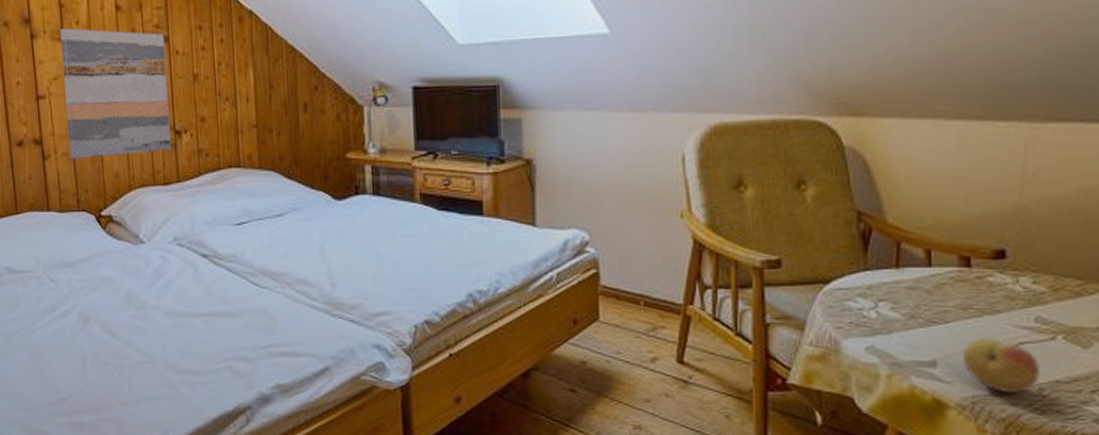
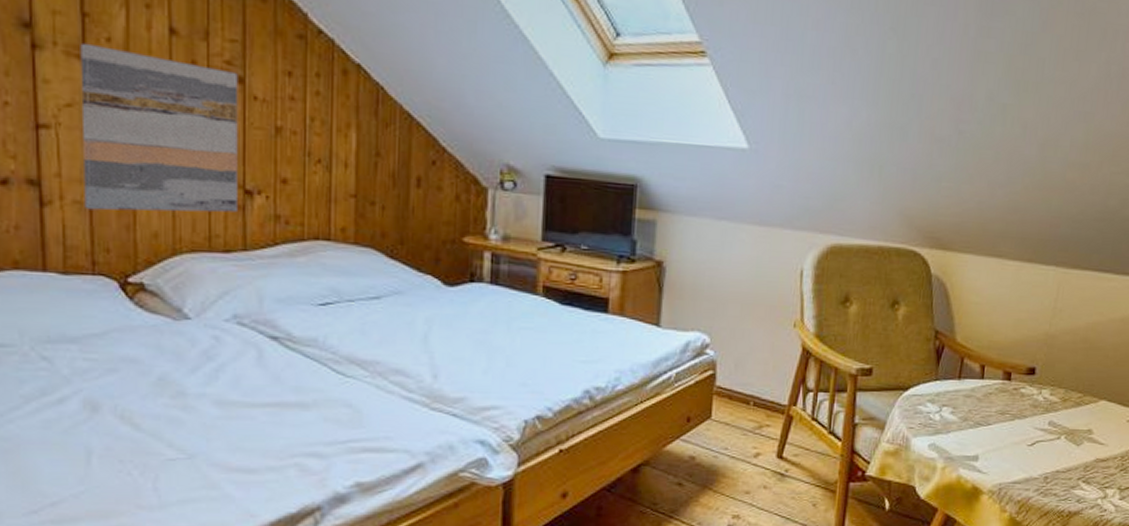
fruit: present [961,336,1041,394] -> none [997,436,1048,482]

